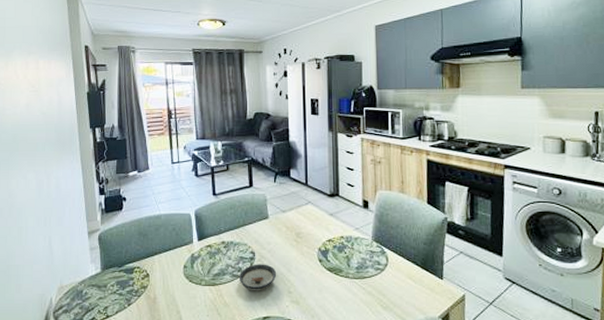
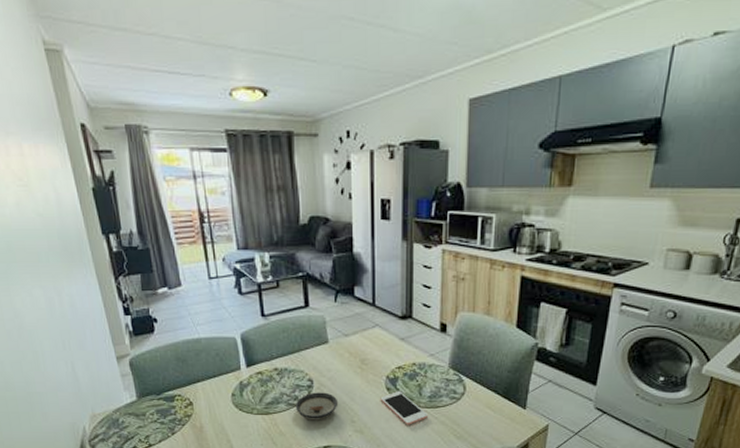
cell phone: none [313,263,356,296] -> present [380,391,427,425]

